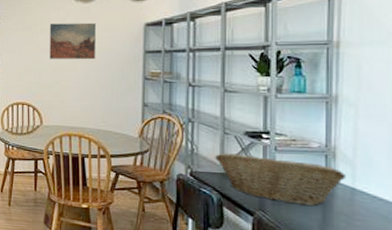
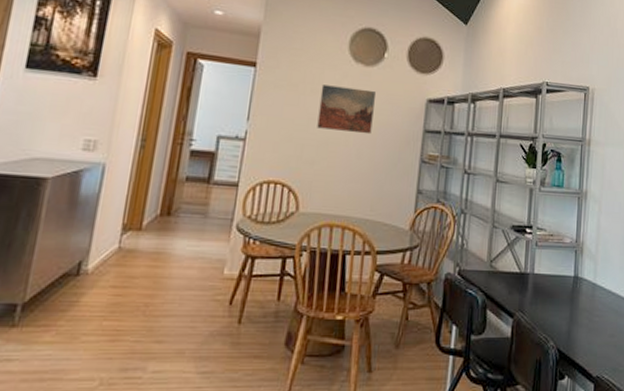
fruit basket: present [215,153,347,206] -> none [483,249,590,303]

